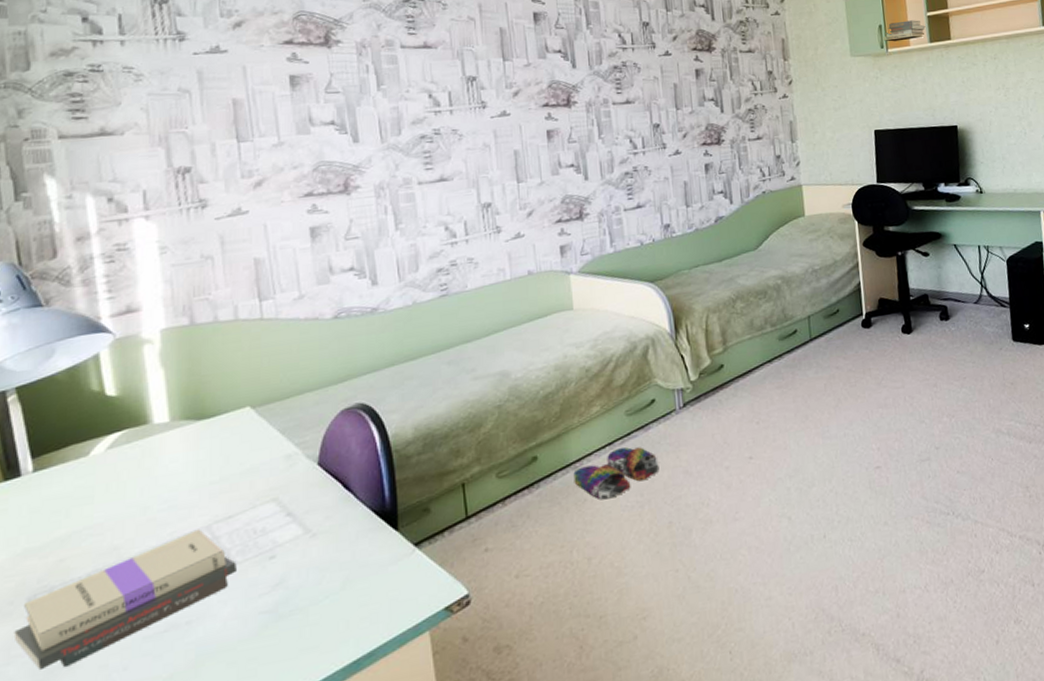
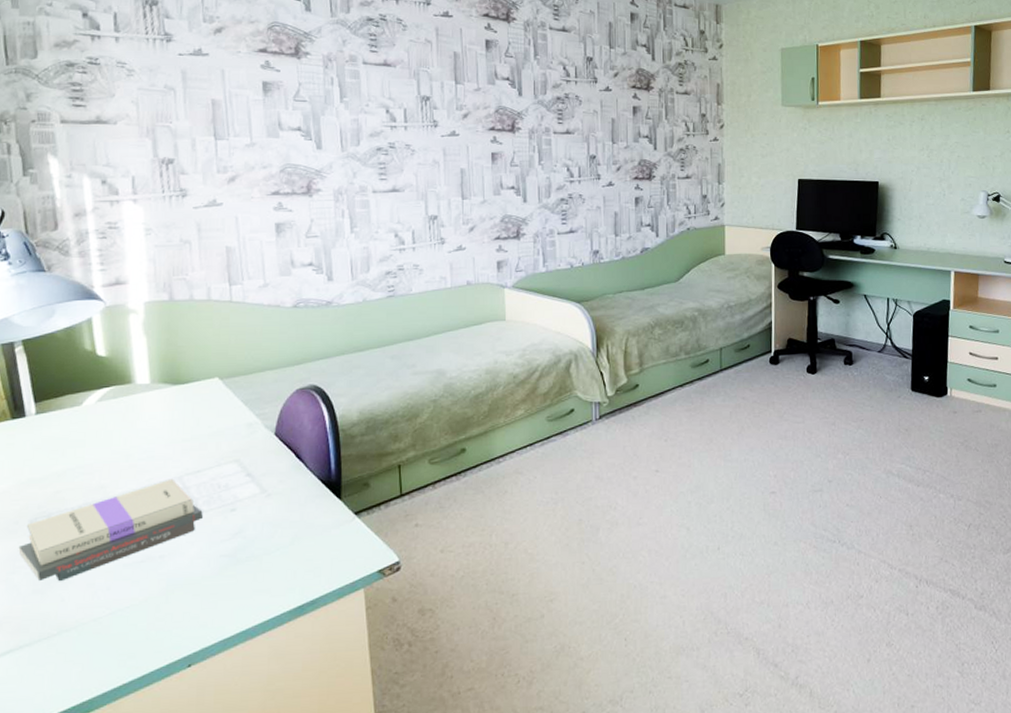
slippers: present [573,447,659,500] -> none [497,448,574,493]
books: present [882,20,926,42] -> none [814,75,857,95]

